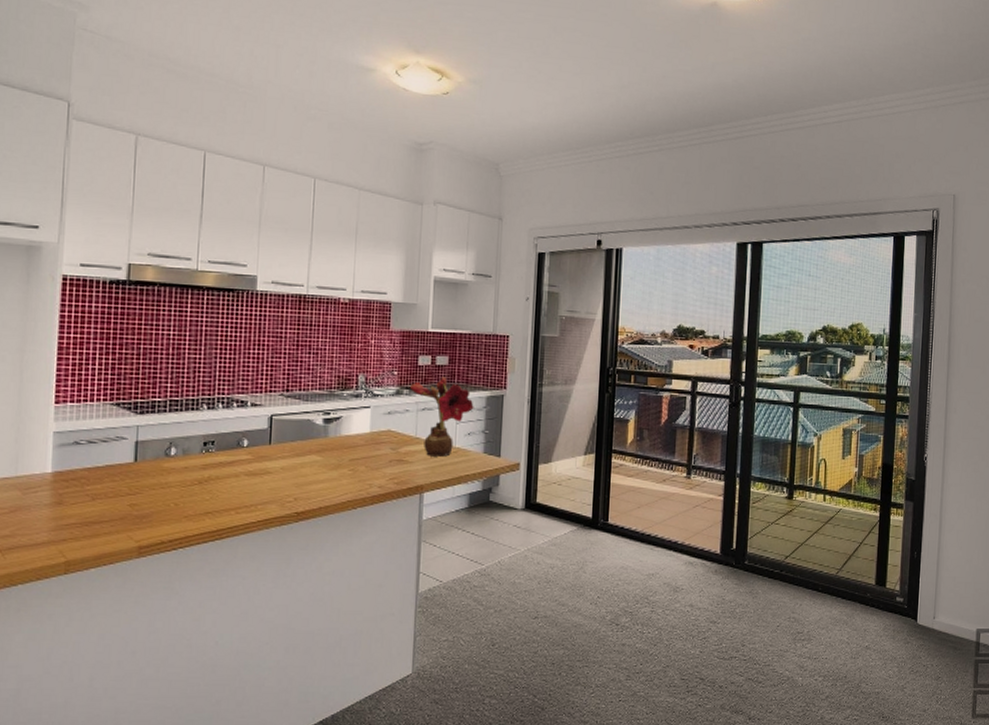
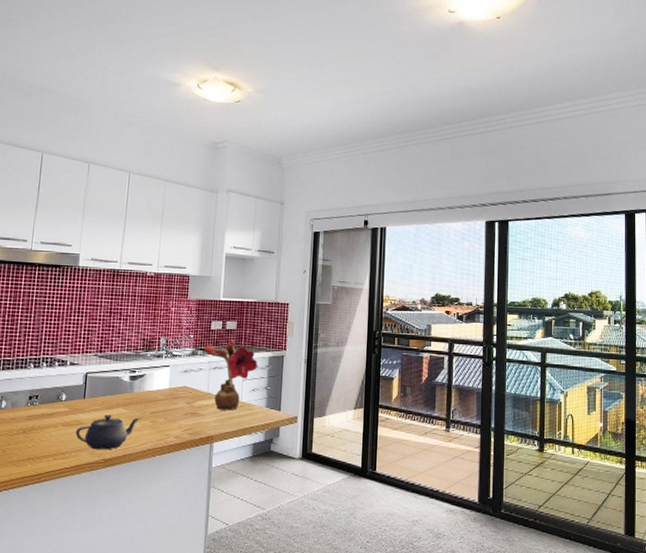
teapot: none [261,463,337,502] -> present [75,415,140,450]

